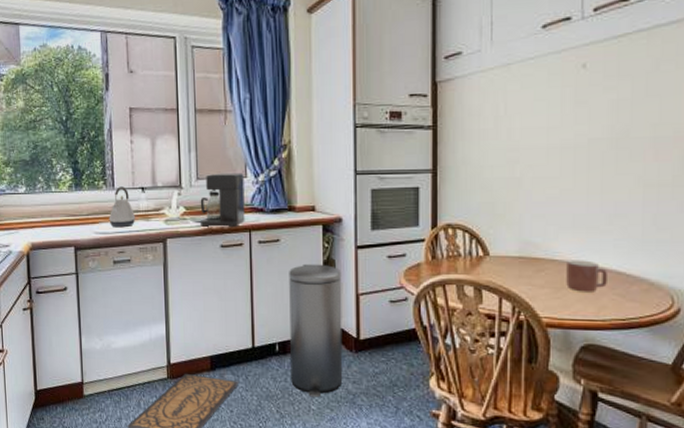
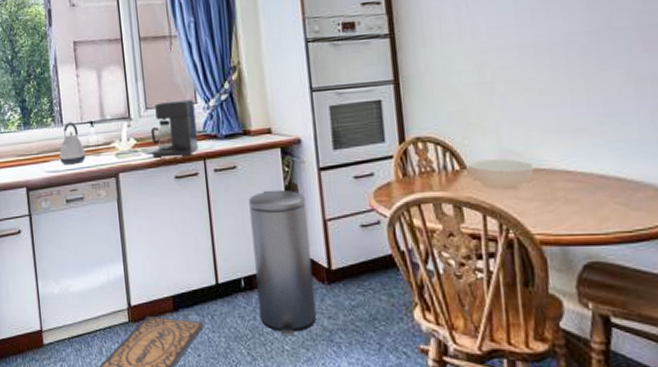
bowl: none [489,247,550,277] -> present [466,158,536,191]
mug: present [566,260,607,294] -> none [555,167,606,205]

